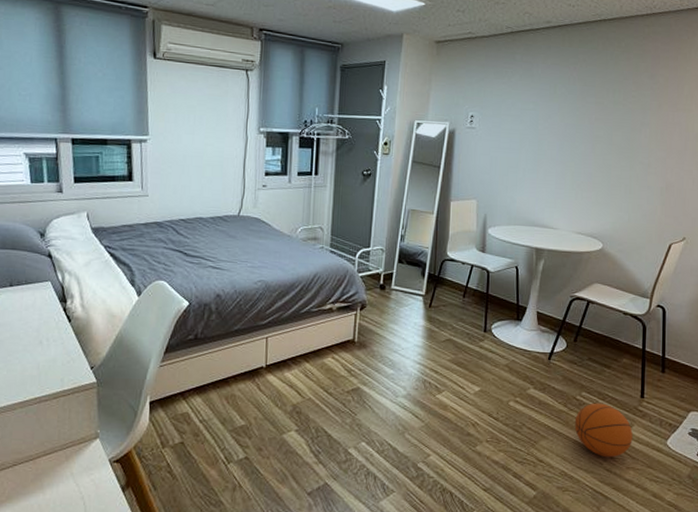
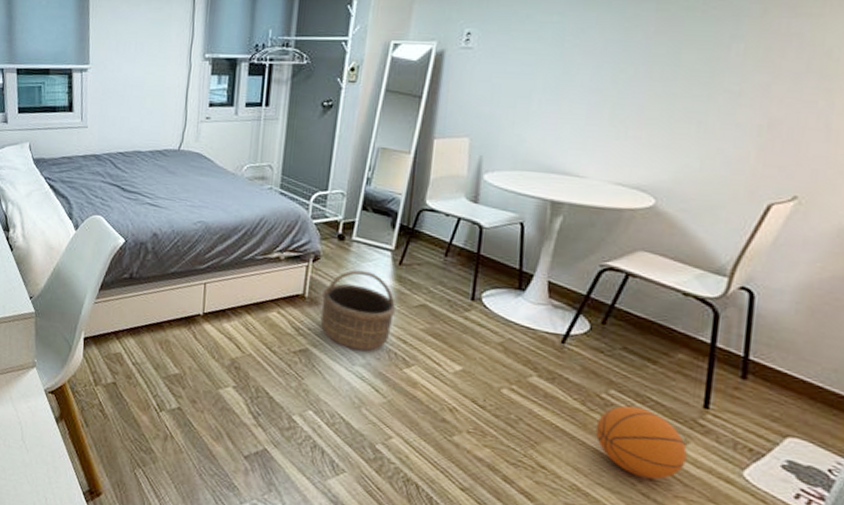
basket: none [368,314,429,383] -> present [320,270,396,351]

